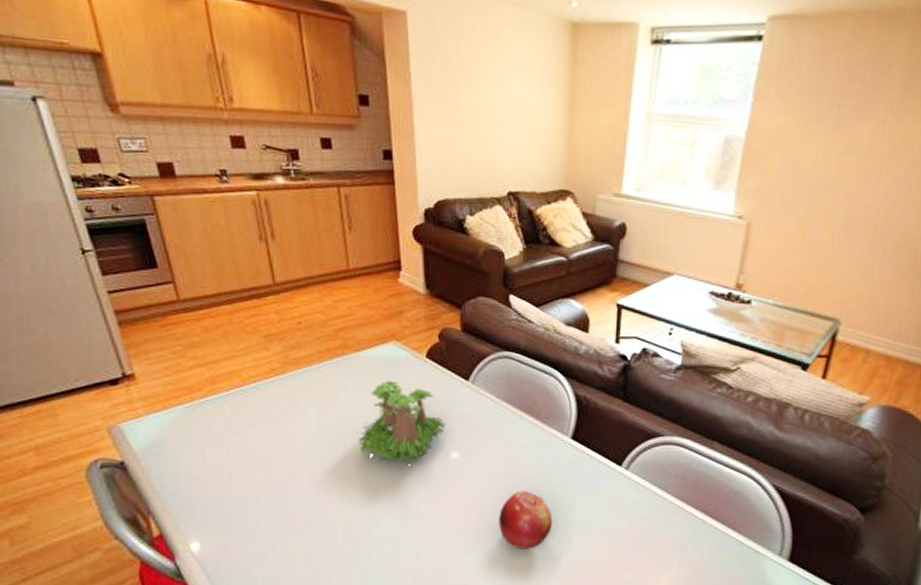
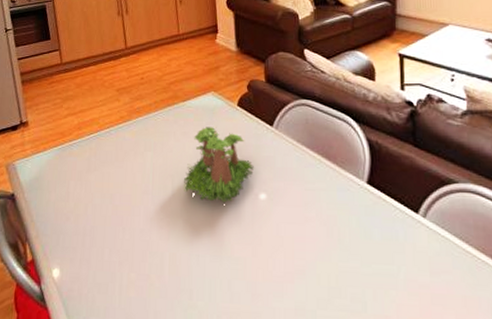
fruit: present [499,491,553,550] -> none [304,235,355,299]

